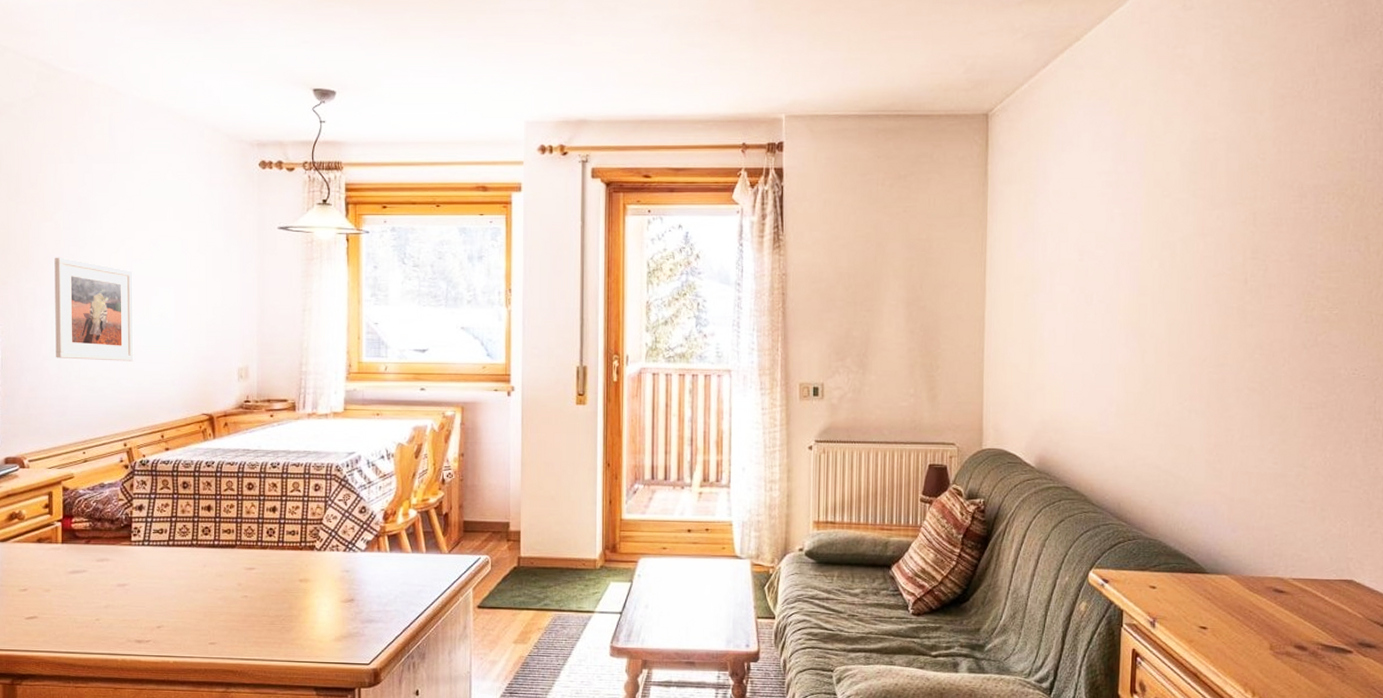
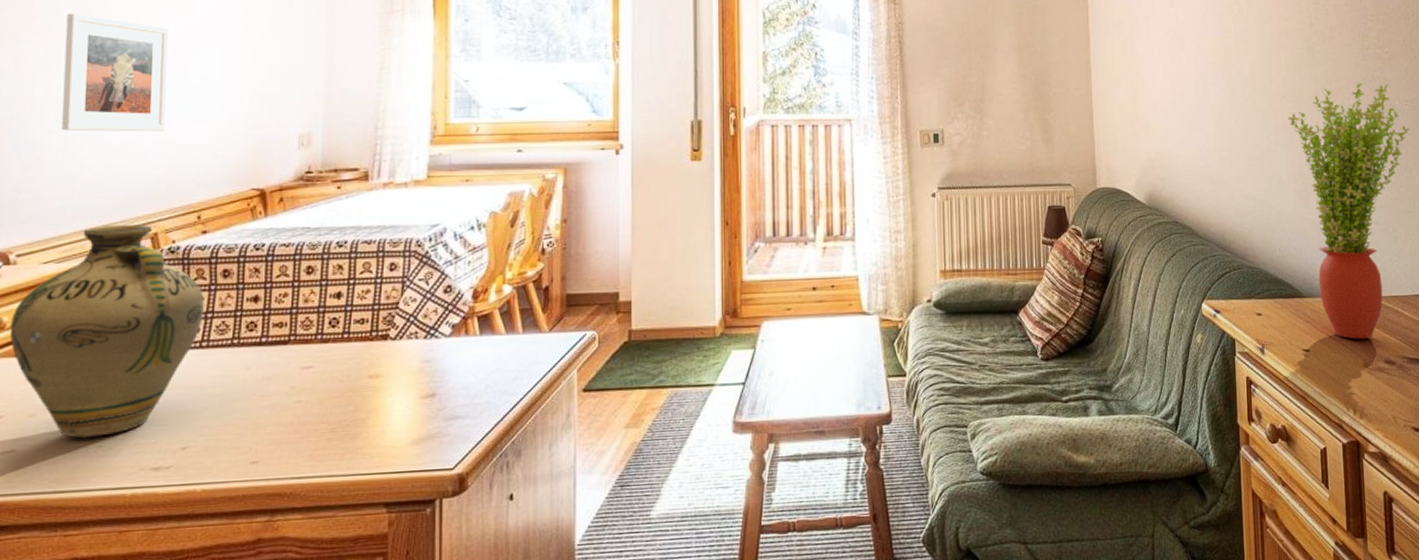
jug: none [27,440,169,612] -> present [9,225,204,438]
potted plant: none [1207,348,1355,621] -> present [1288,83,1410,339]

